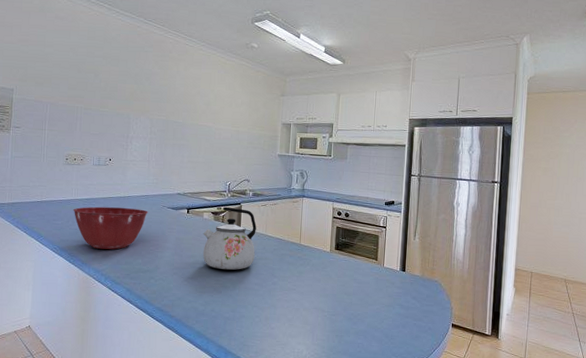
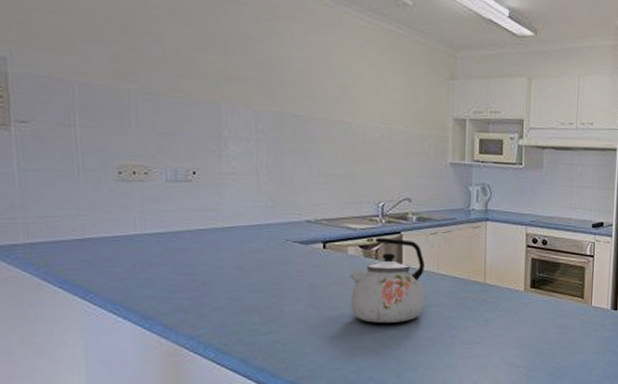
mixing bowl: present [73,206,148,250] -> none [140,244,263,306]

